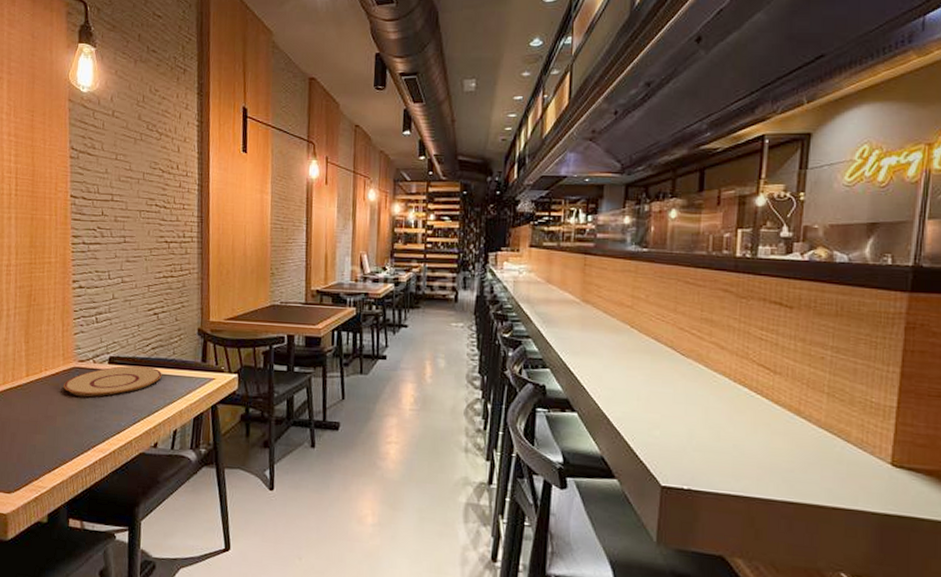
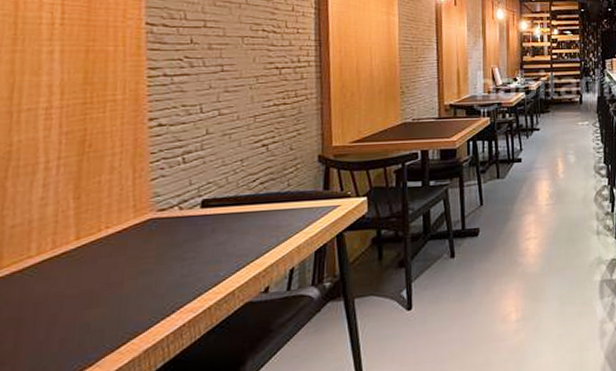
plate: present [64,365,162,397] -> none [135,204,274,252]

